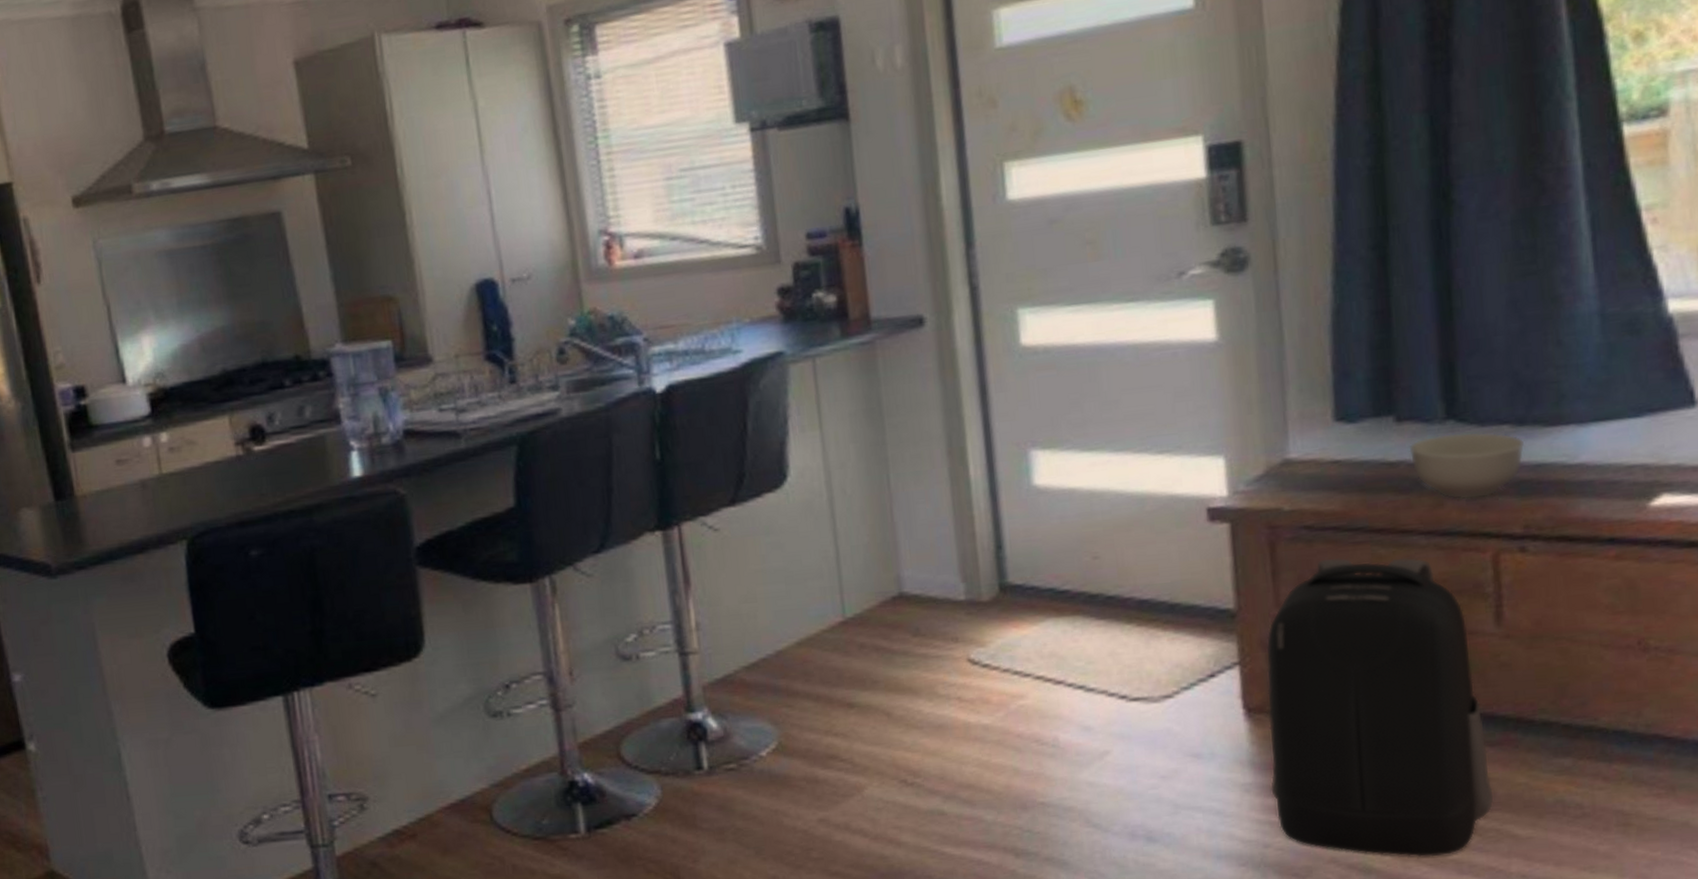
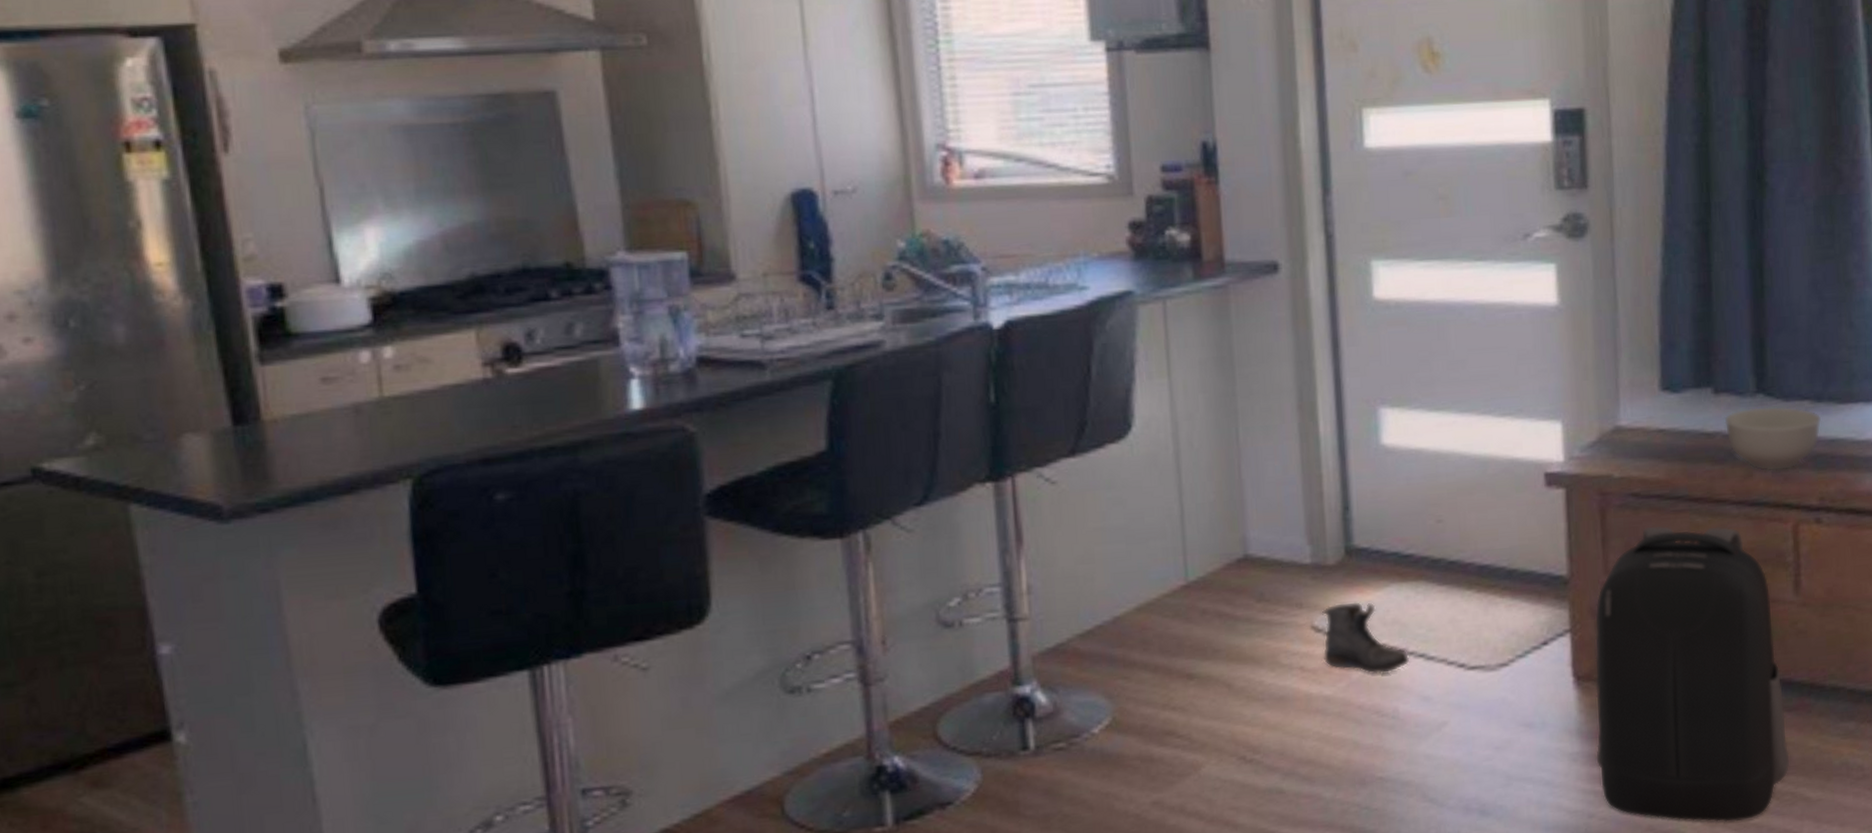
boot: none [977,635,1069,704] -> present [1321,601,1410,674]

